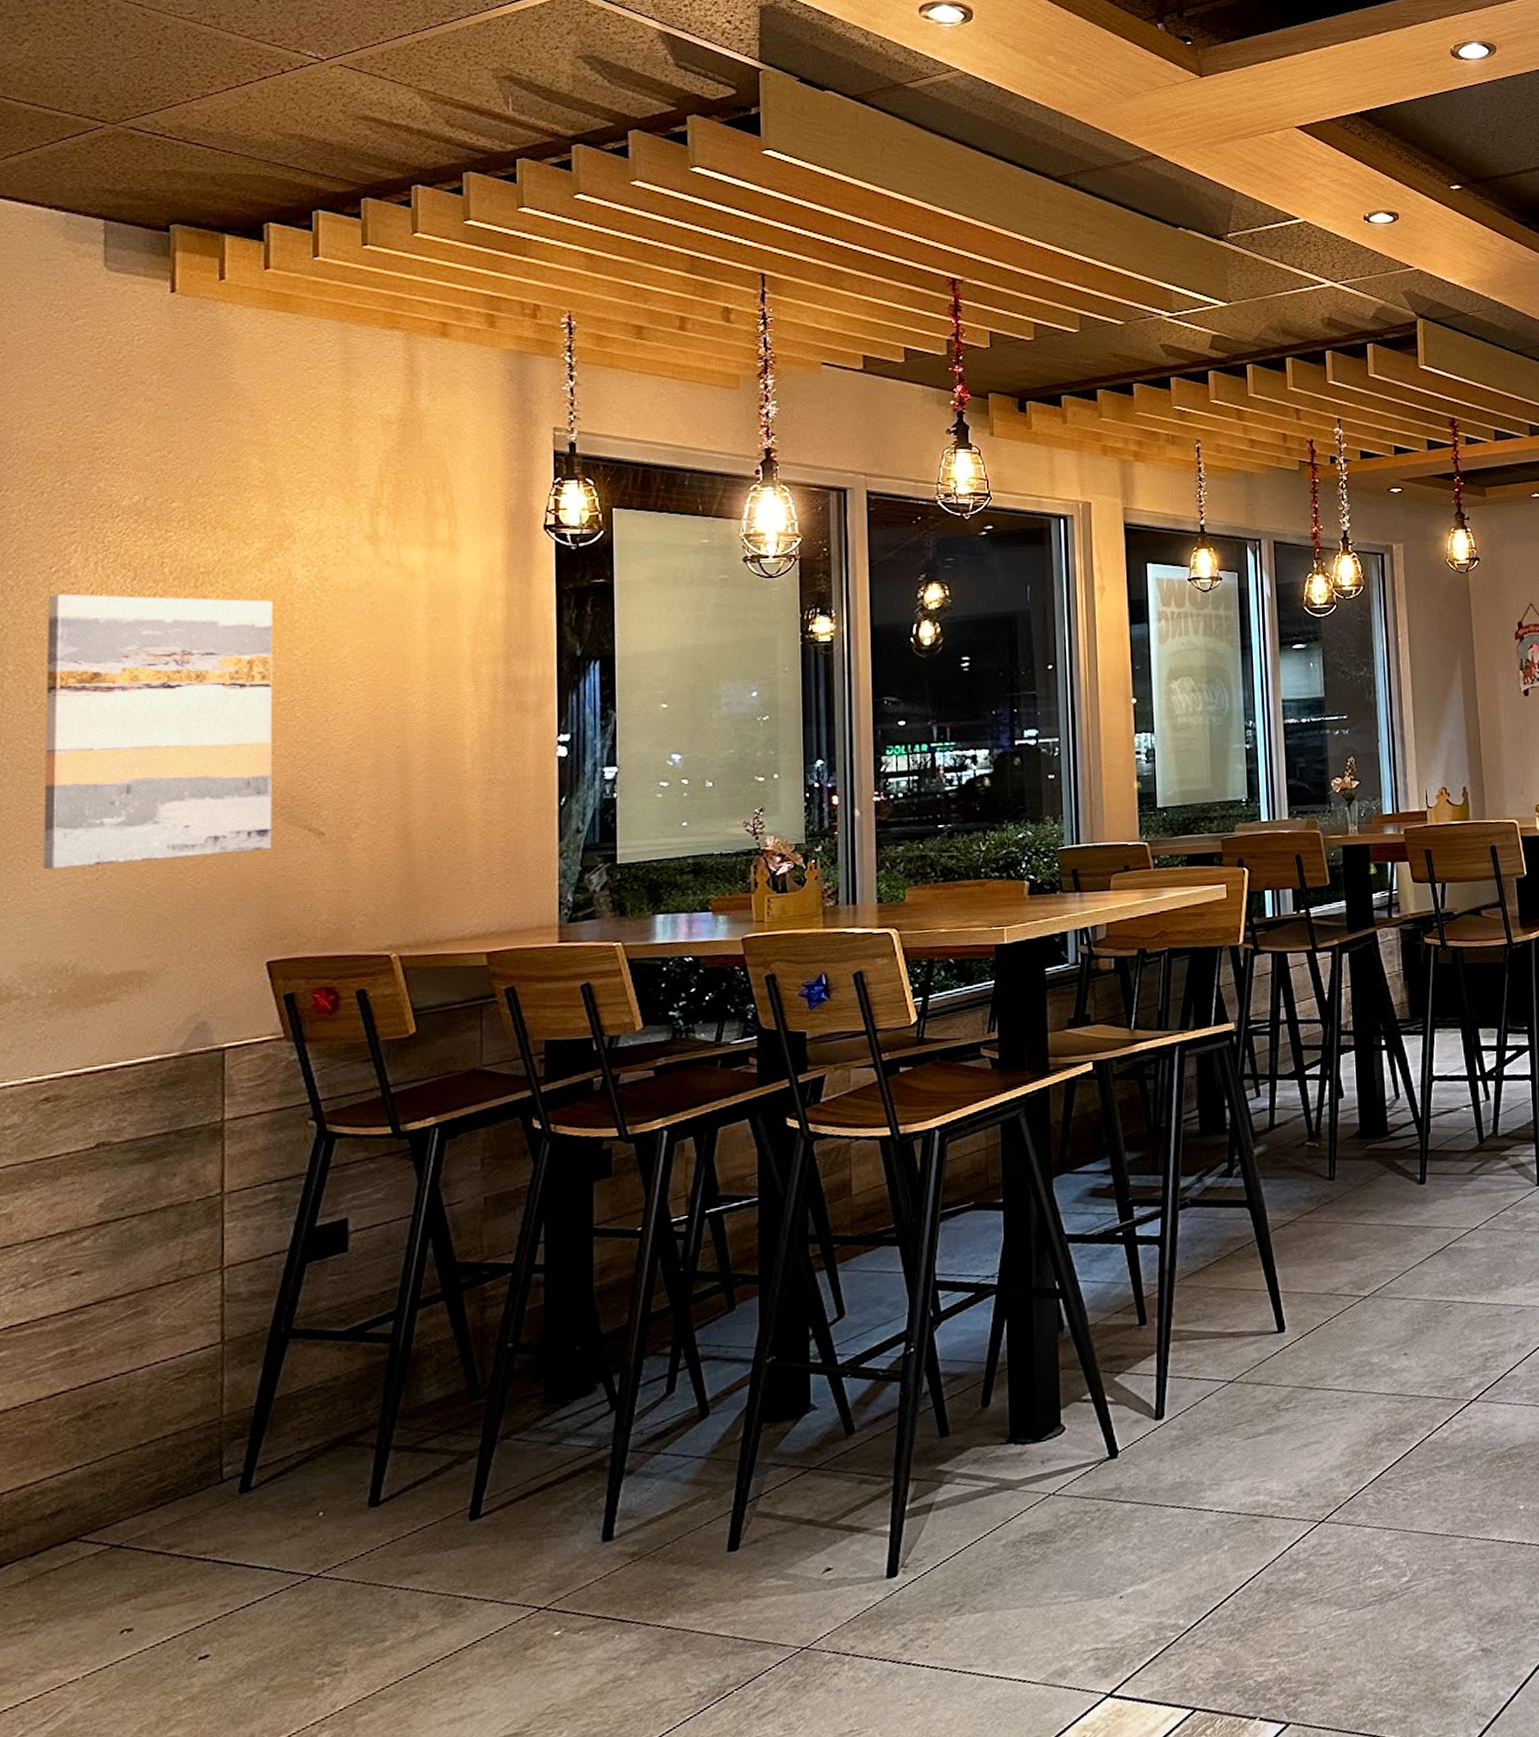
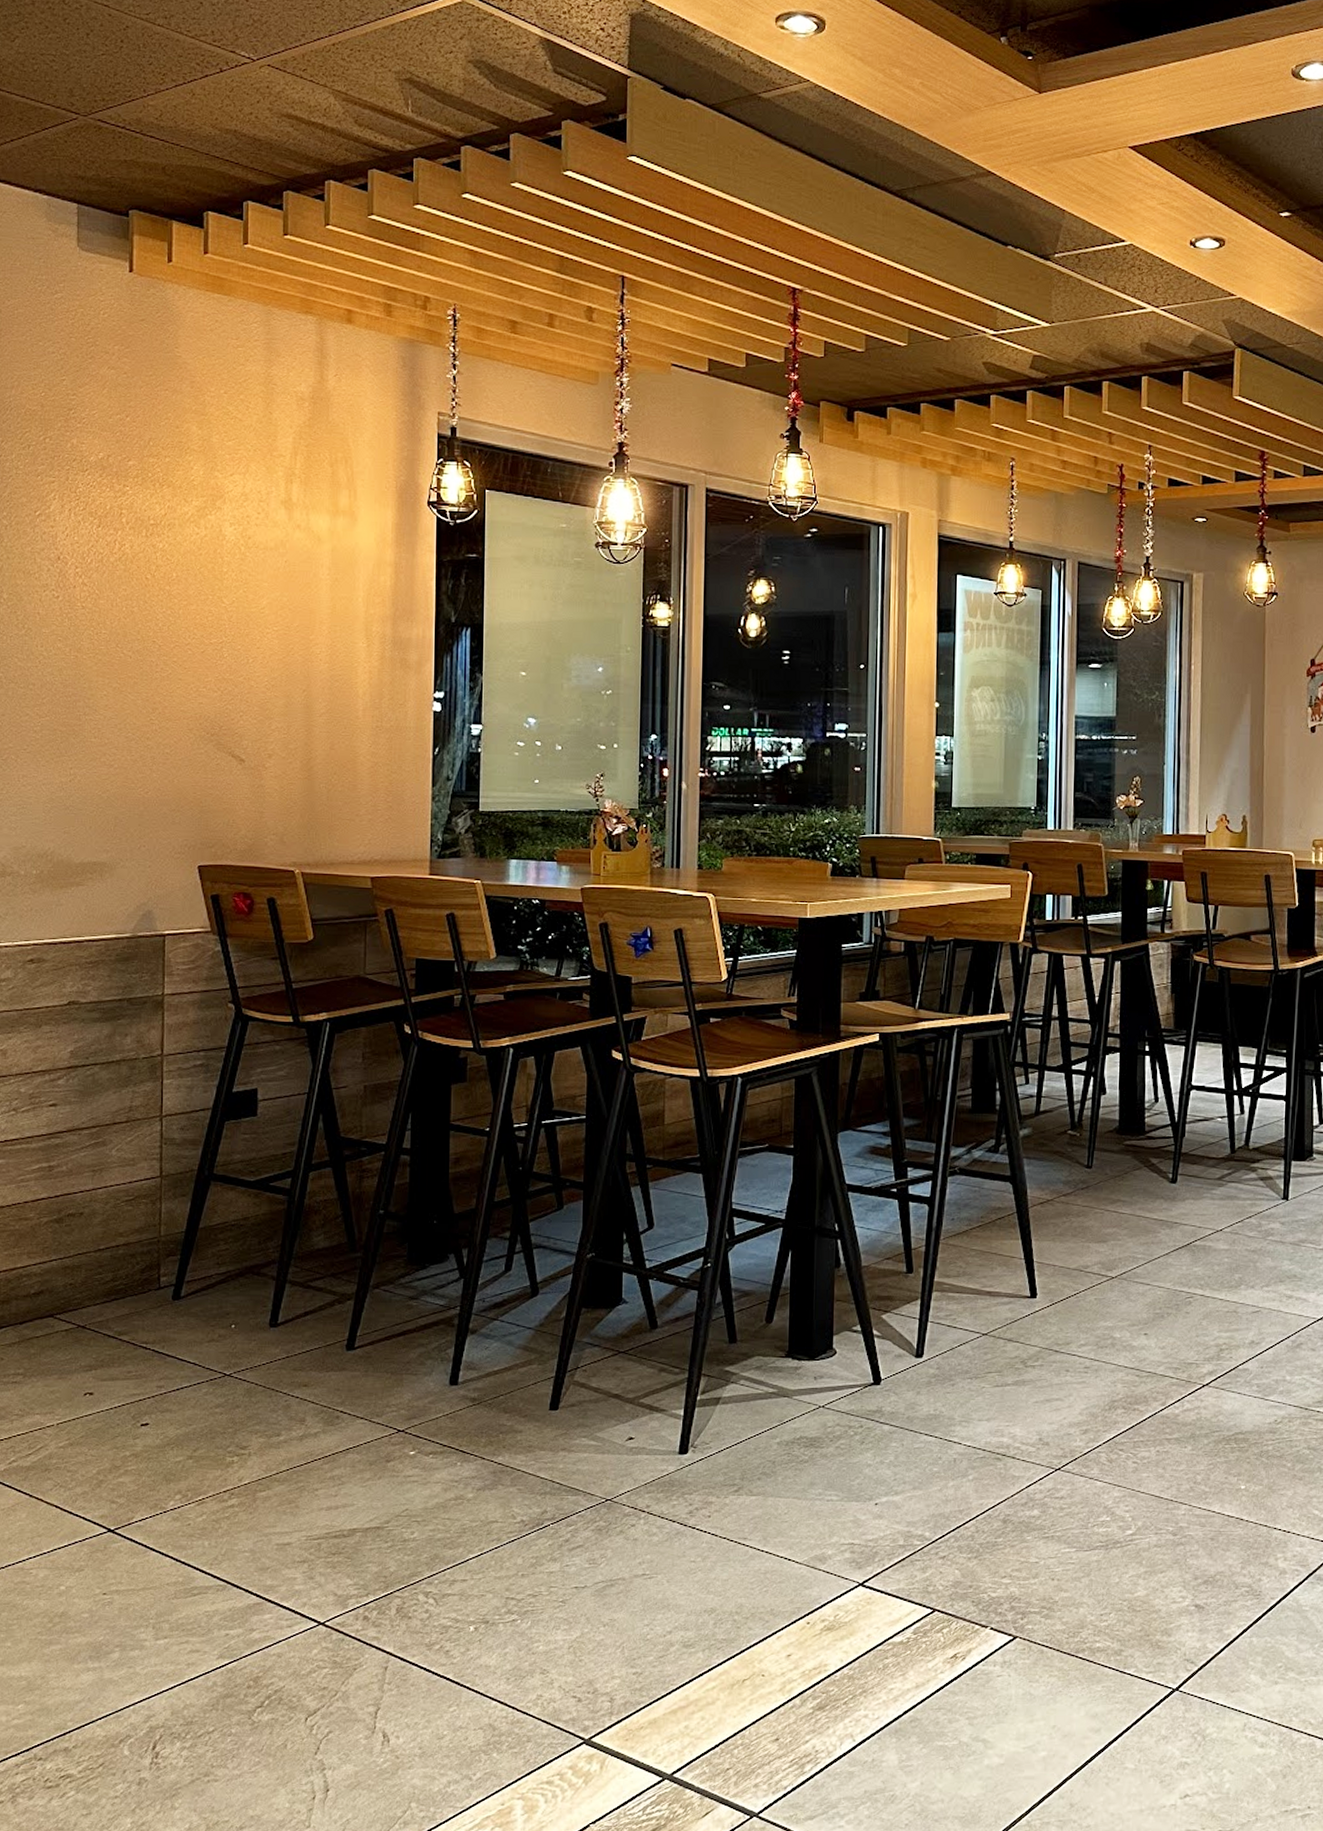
wall art: present [43,593,273,870] -> none [30,534,207,771]

